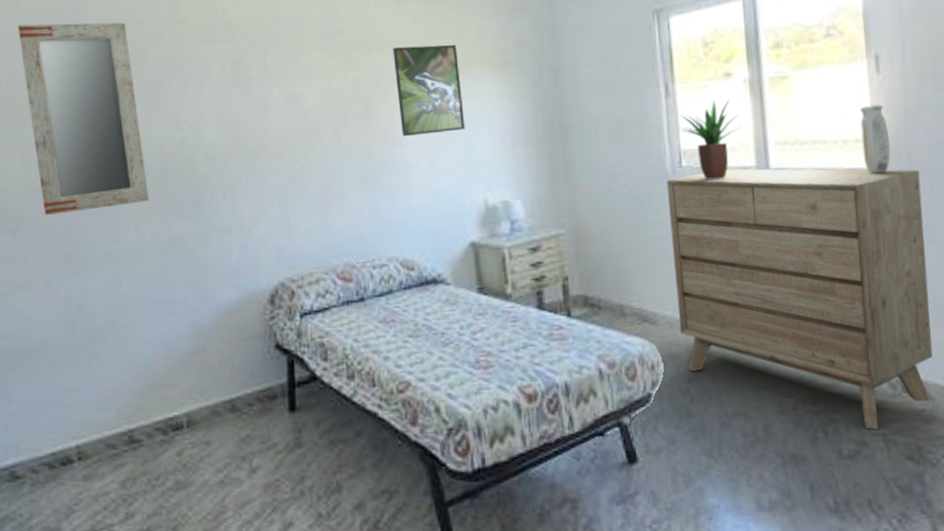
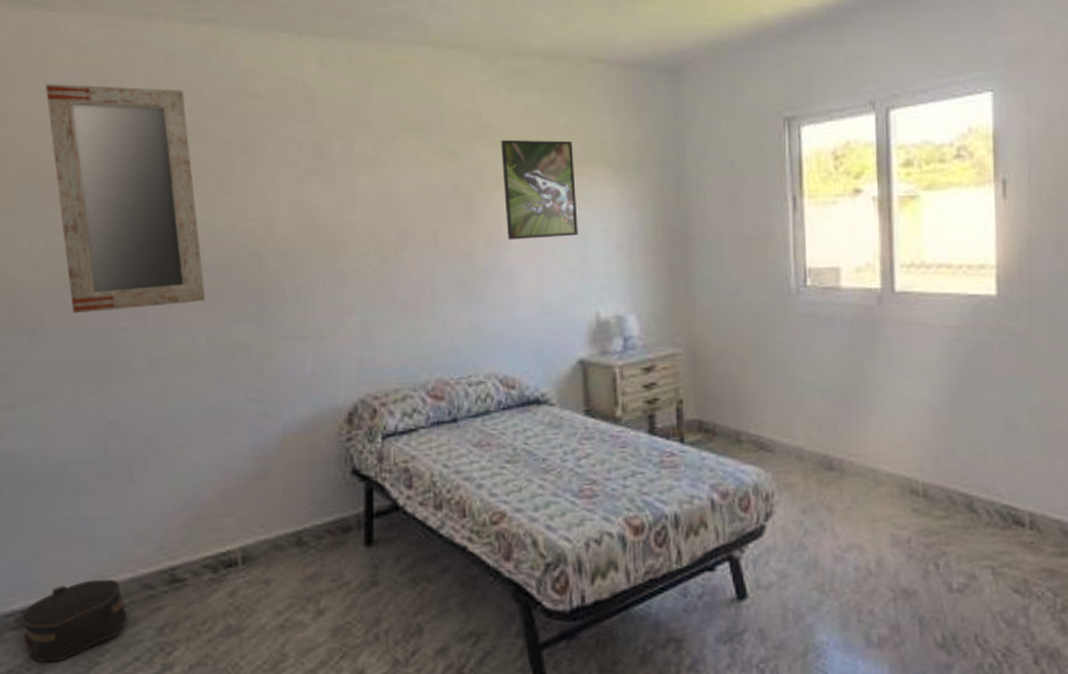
hat box: none [12,439,96,510] -> present [19,578,127,663]
dresser: present [666,168,933,430] -> none [790,290,1043,562]
potted plant: present [679,99,742,180] -> none [805,217,869,301]
vase: present [859,104,891,174] -> none [985,230,1012,301]

